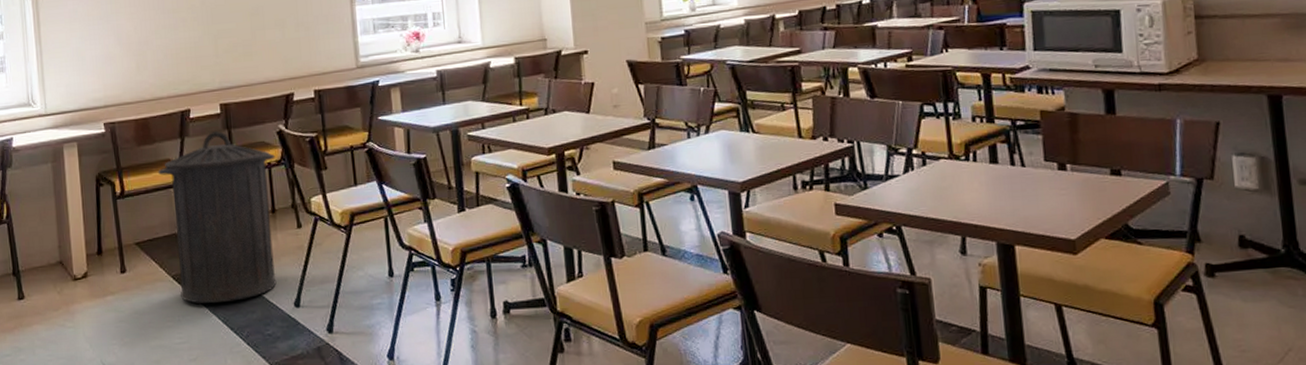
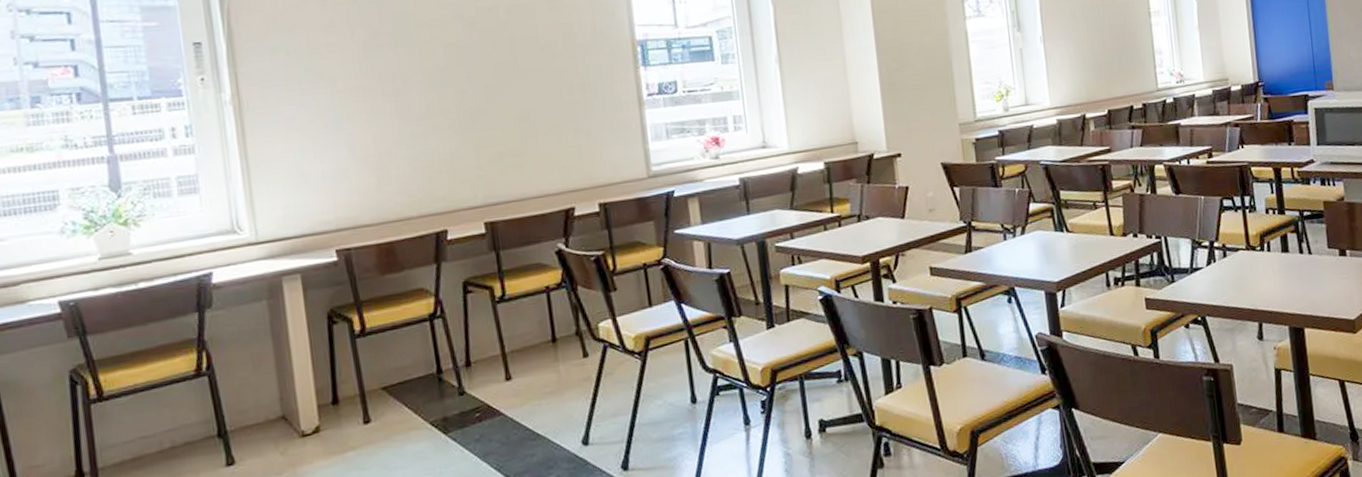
trash can: present [157,131,277,304] -> none [407,253,560,452]

